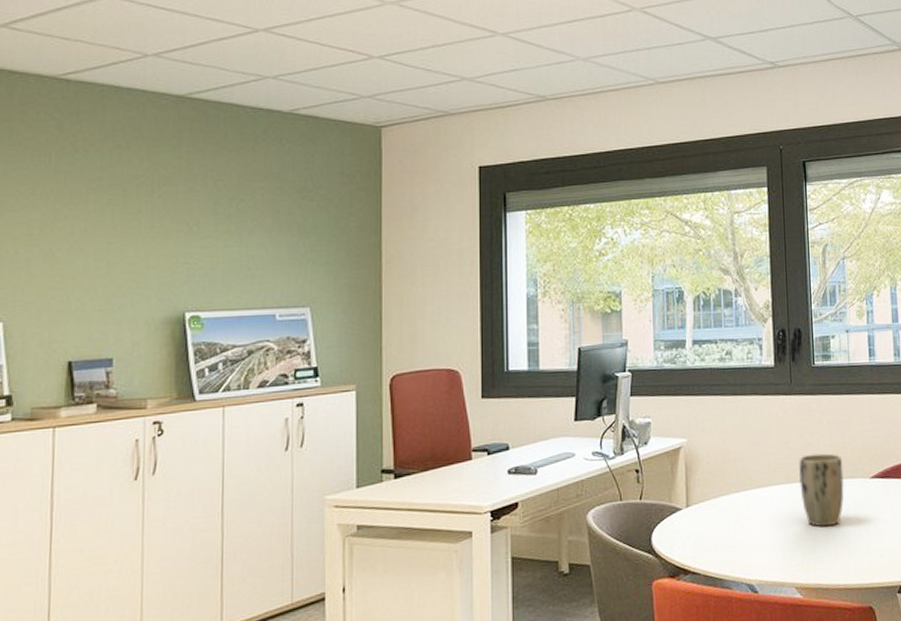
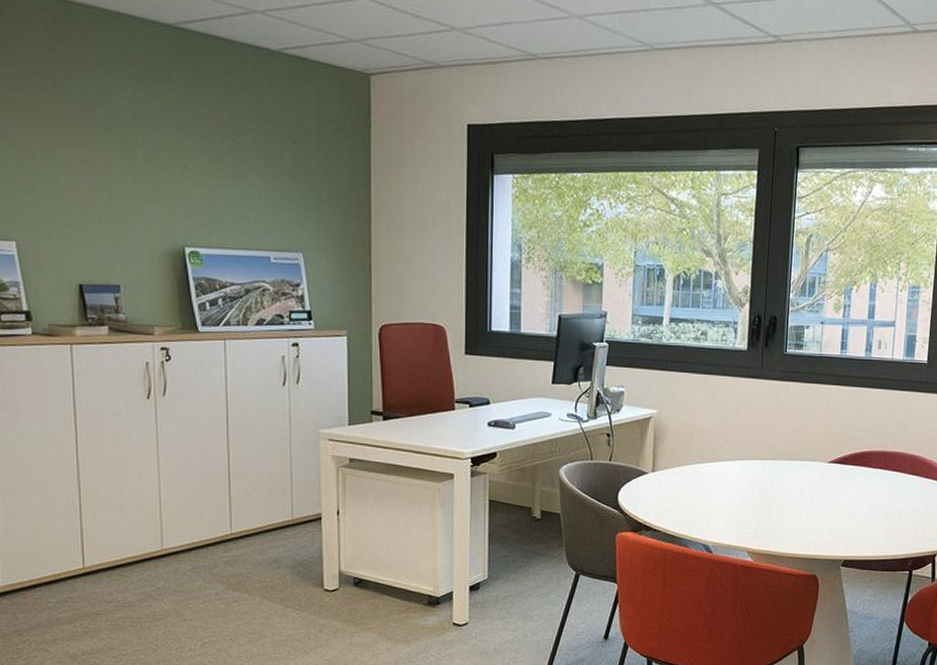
plant pot: present [798,453,844,527] -> none [760,435,804,502]

